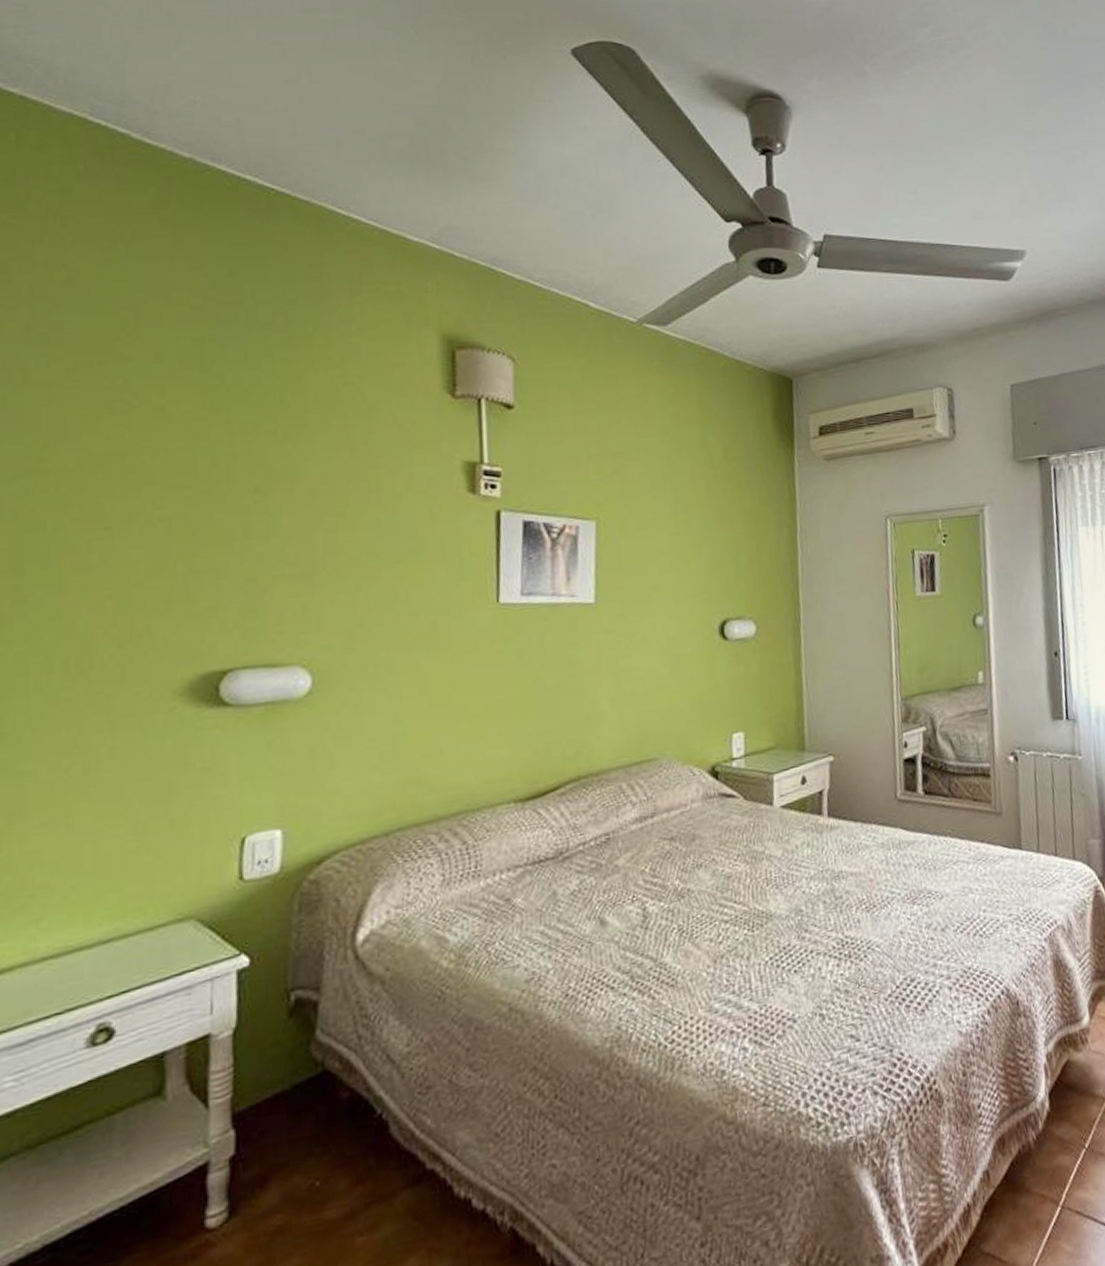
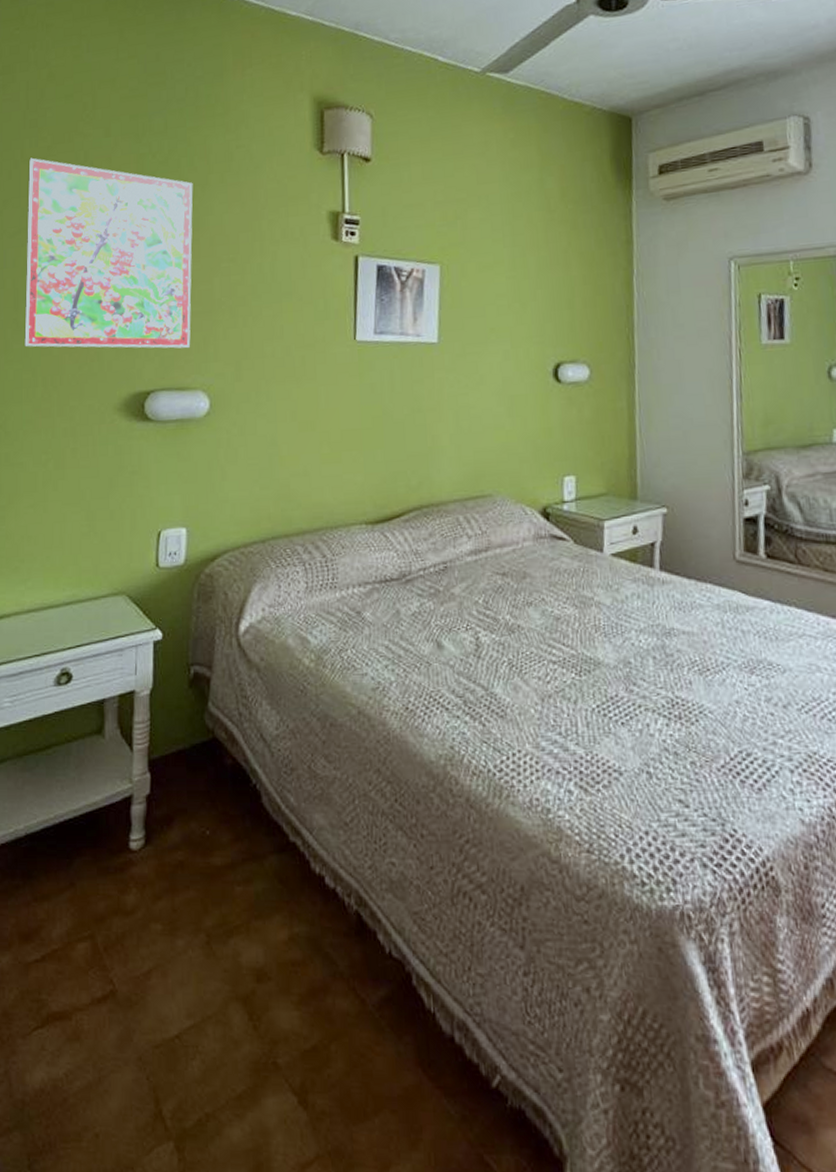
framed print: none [31,382,285,623] -> present [24,157,193,349]

